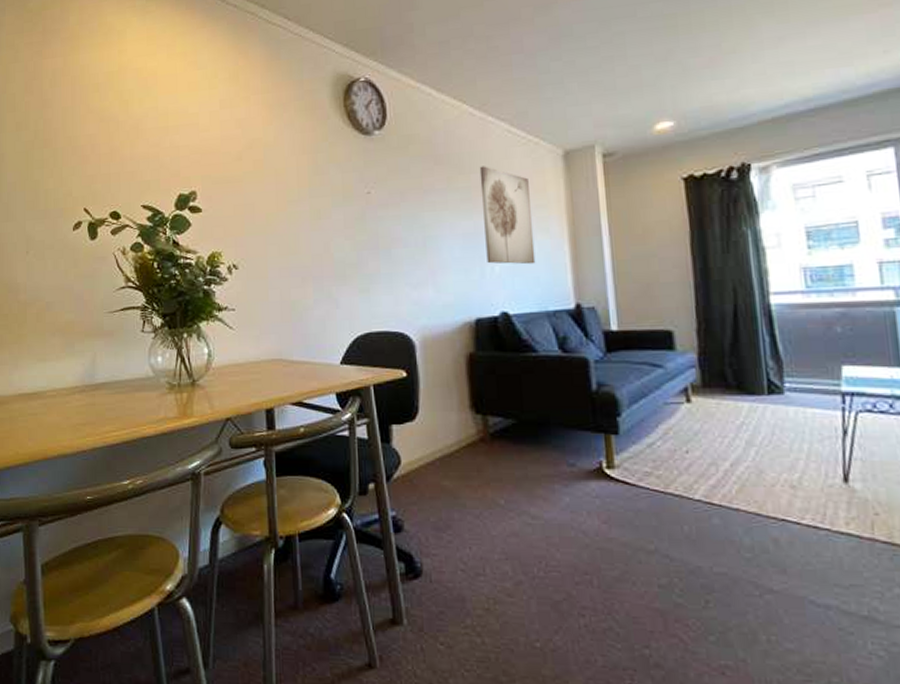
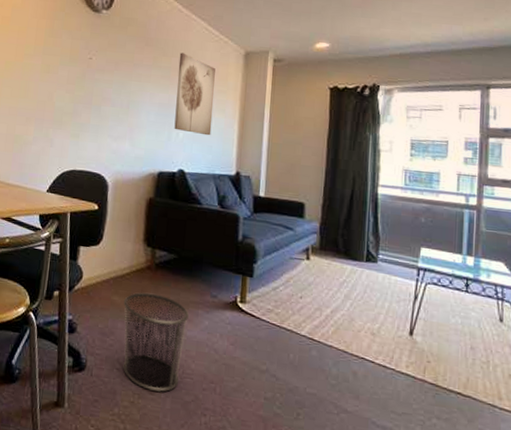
waste bin: none [457,471,543,594] -> present [123,292,189,393]

